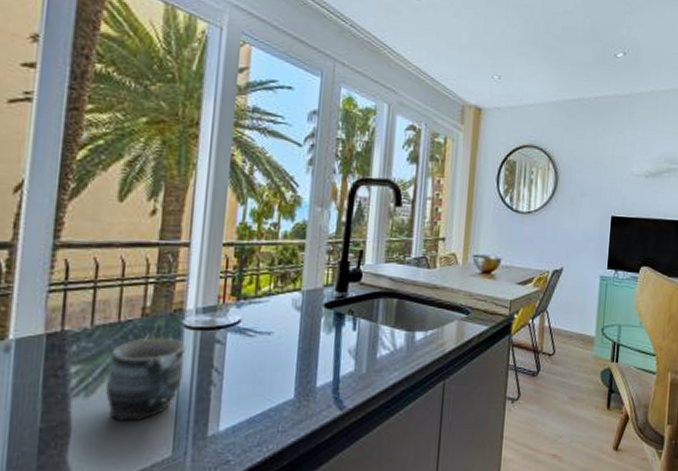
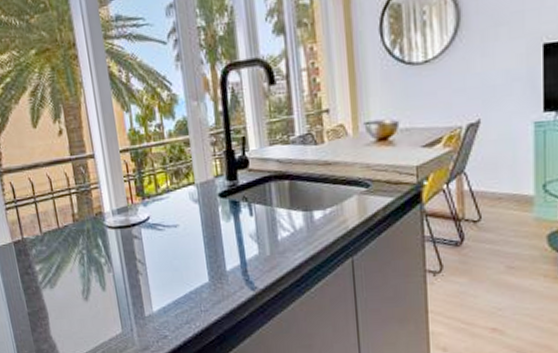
mug: present [106,337,187,421] -> none [59,237,115,306]

